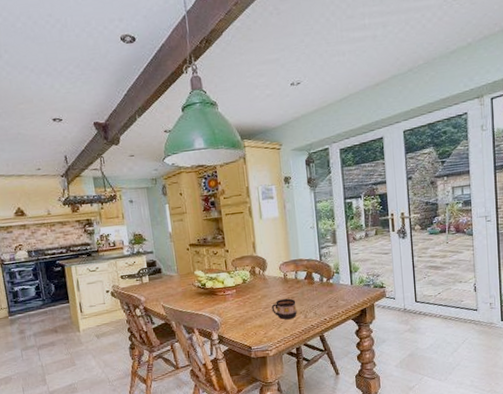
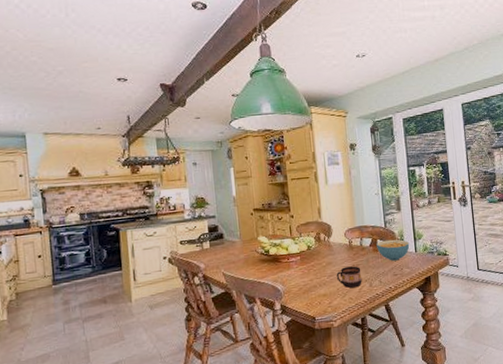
cereal bowl: none [311,272,346,294] -> present [376,239,410,261]

